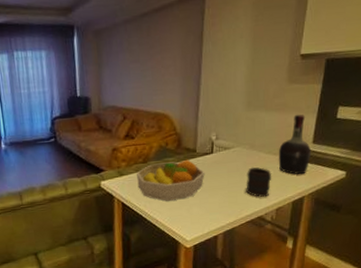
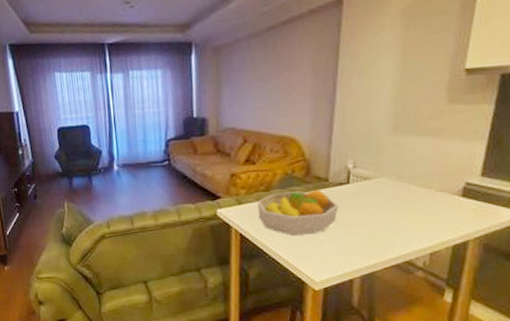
mug: present [245,167,272,198] -> none [389,201,425,239]
cognac bottle: present [278,114,312,175] -> none [433,140,480,214]

